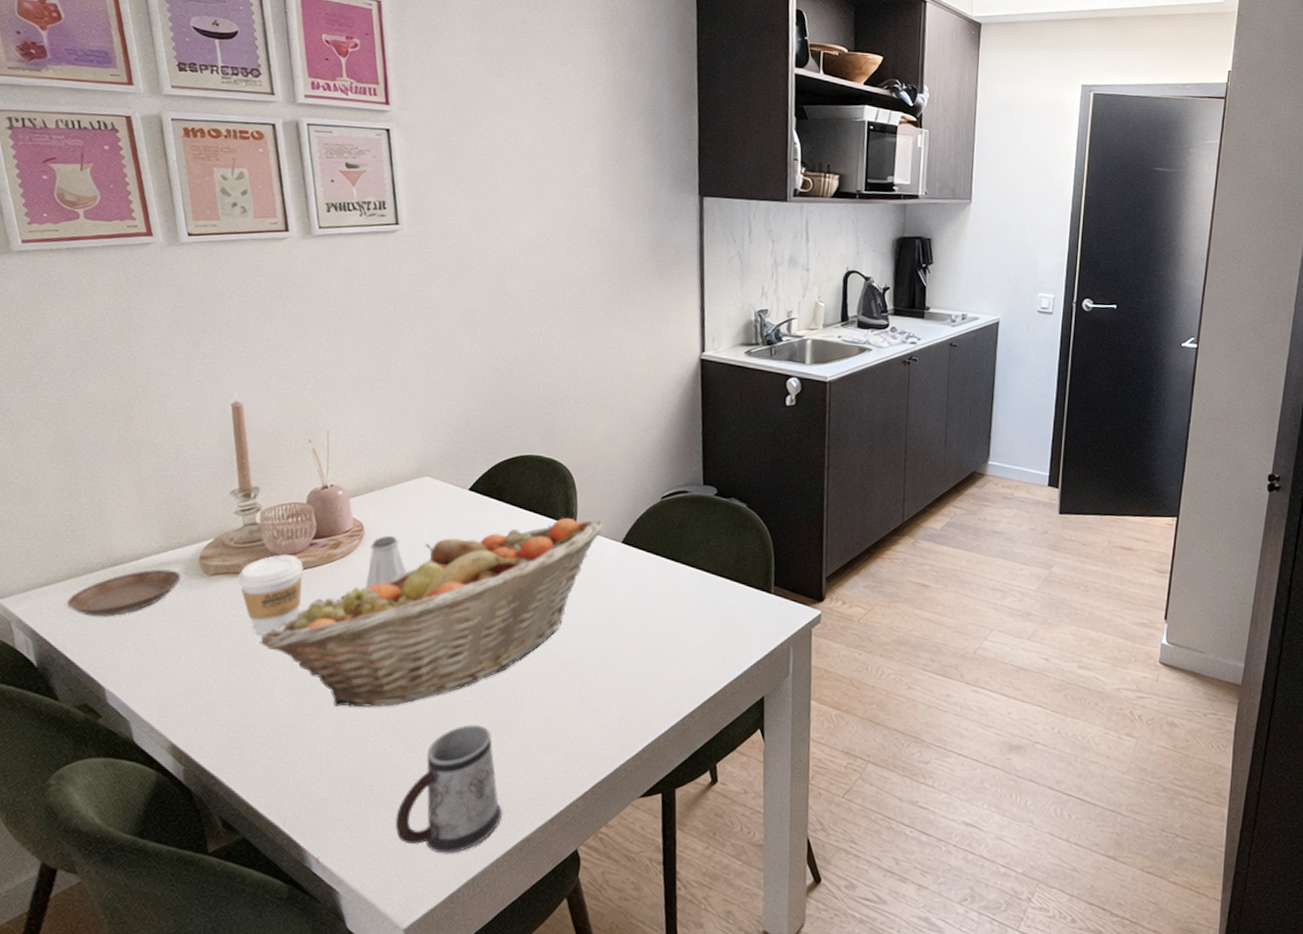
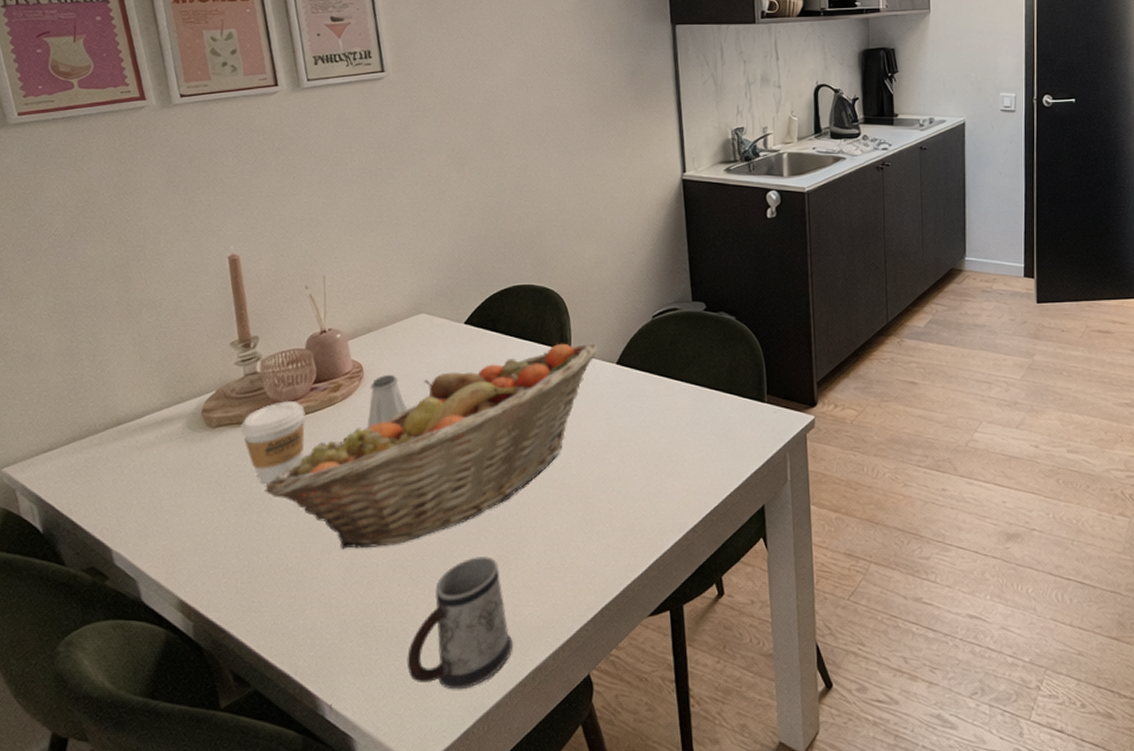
saucer: present [67,569,182,617] -> none [71,425,185,478]

